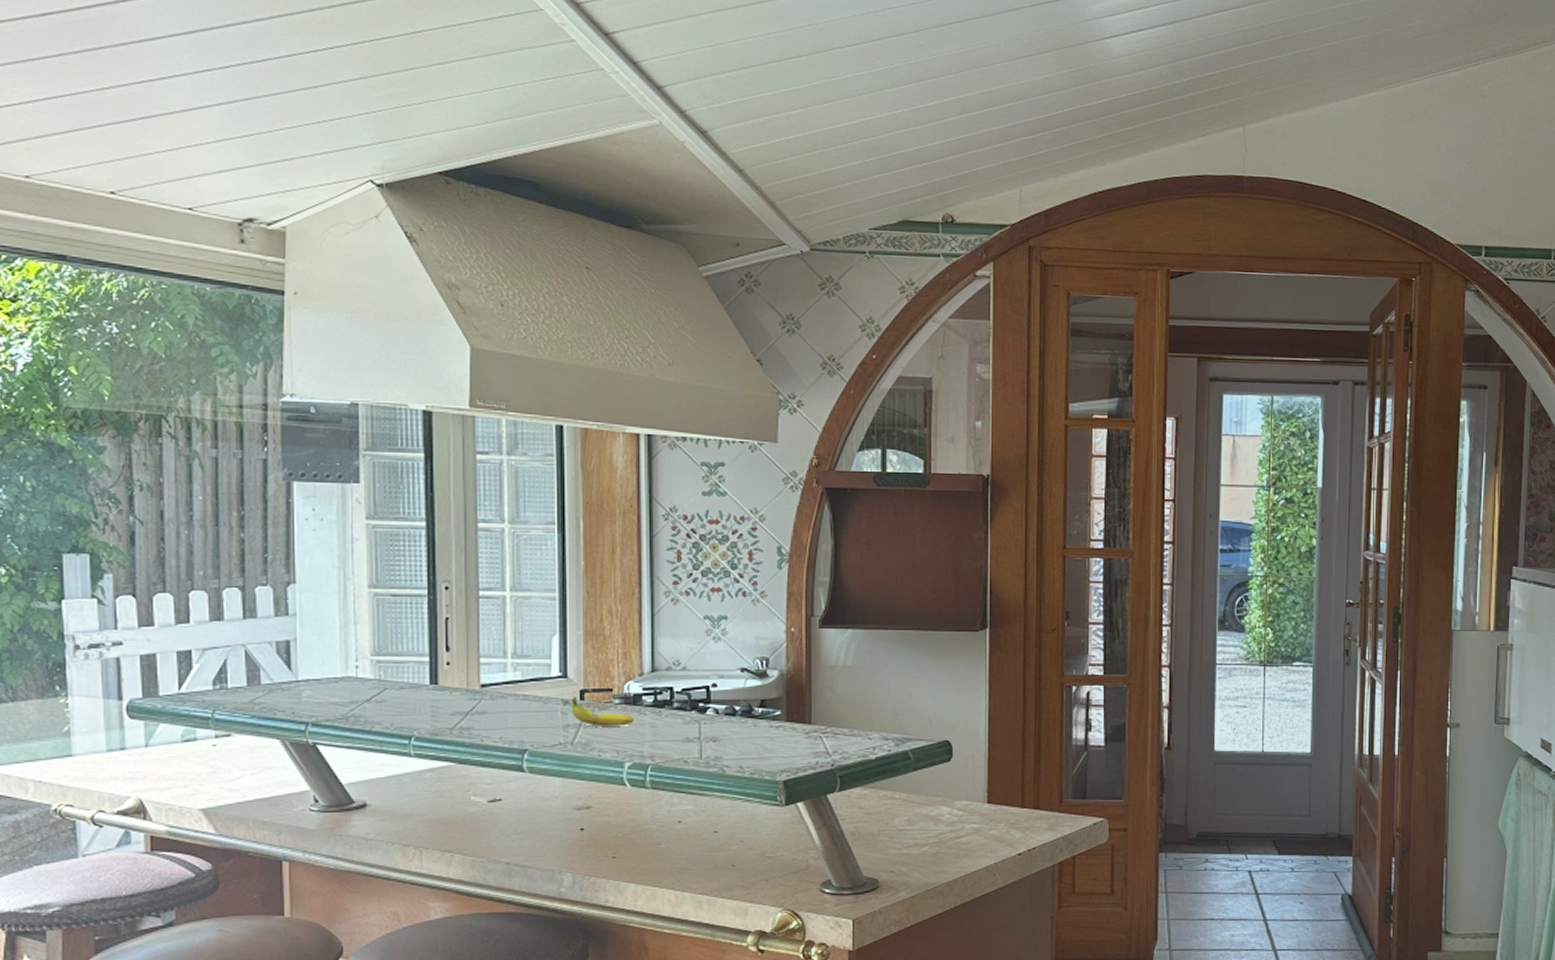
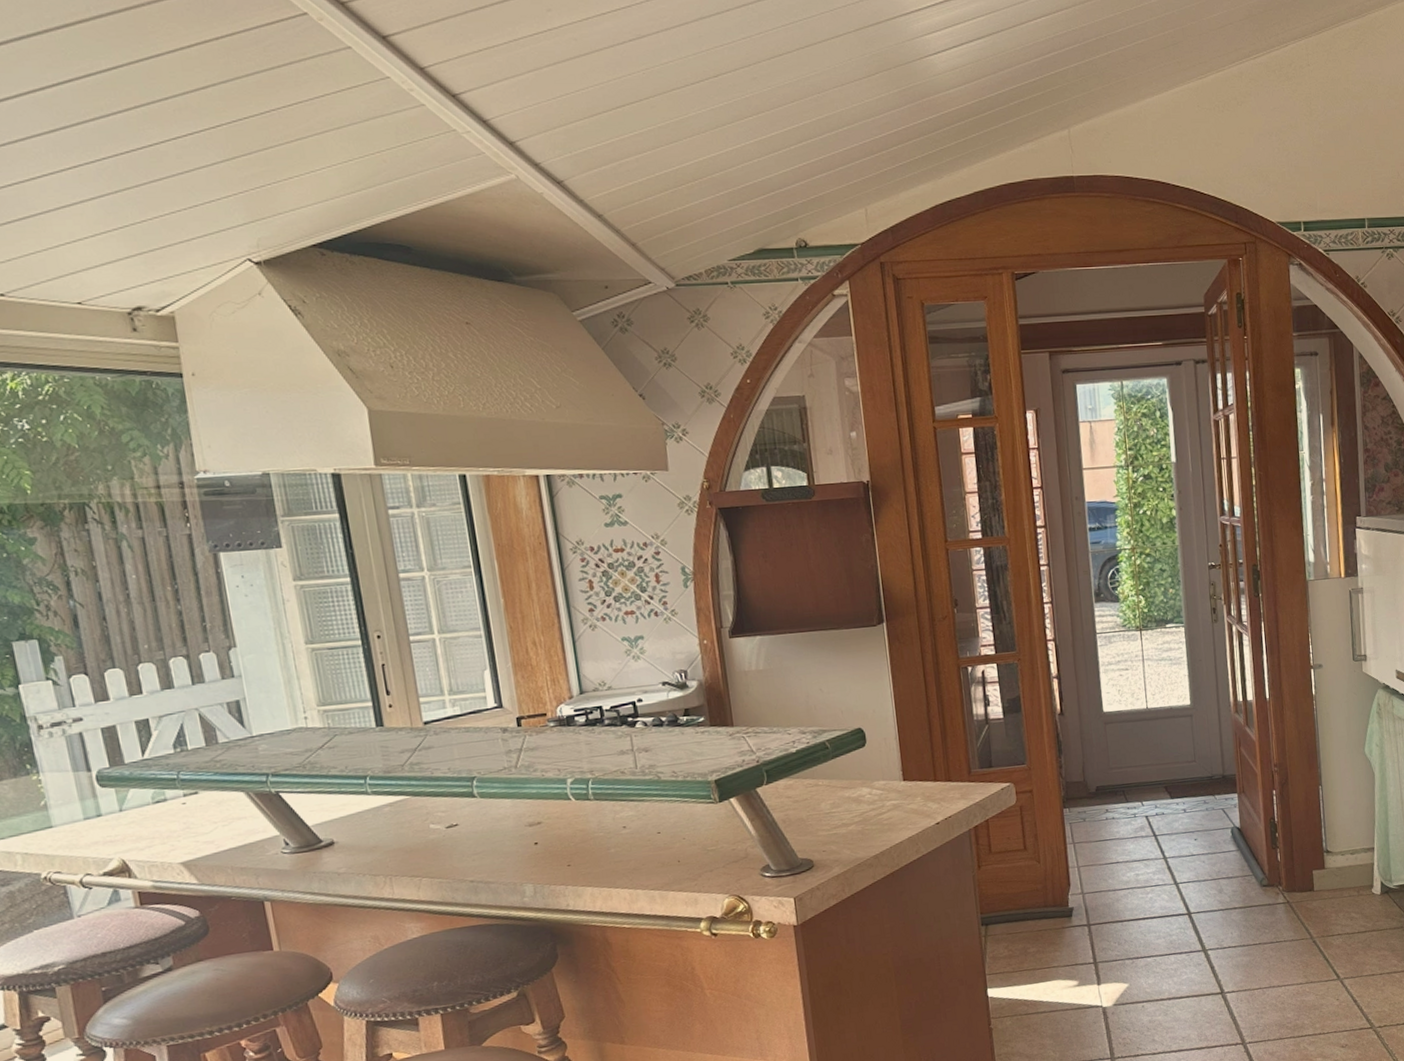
fruit: present [570,696,634,726] -> none [508,723,571,749]

